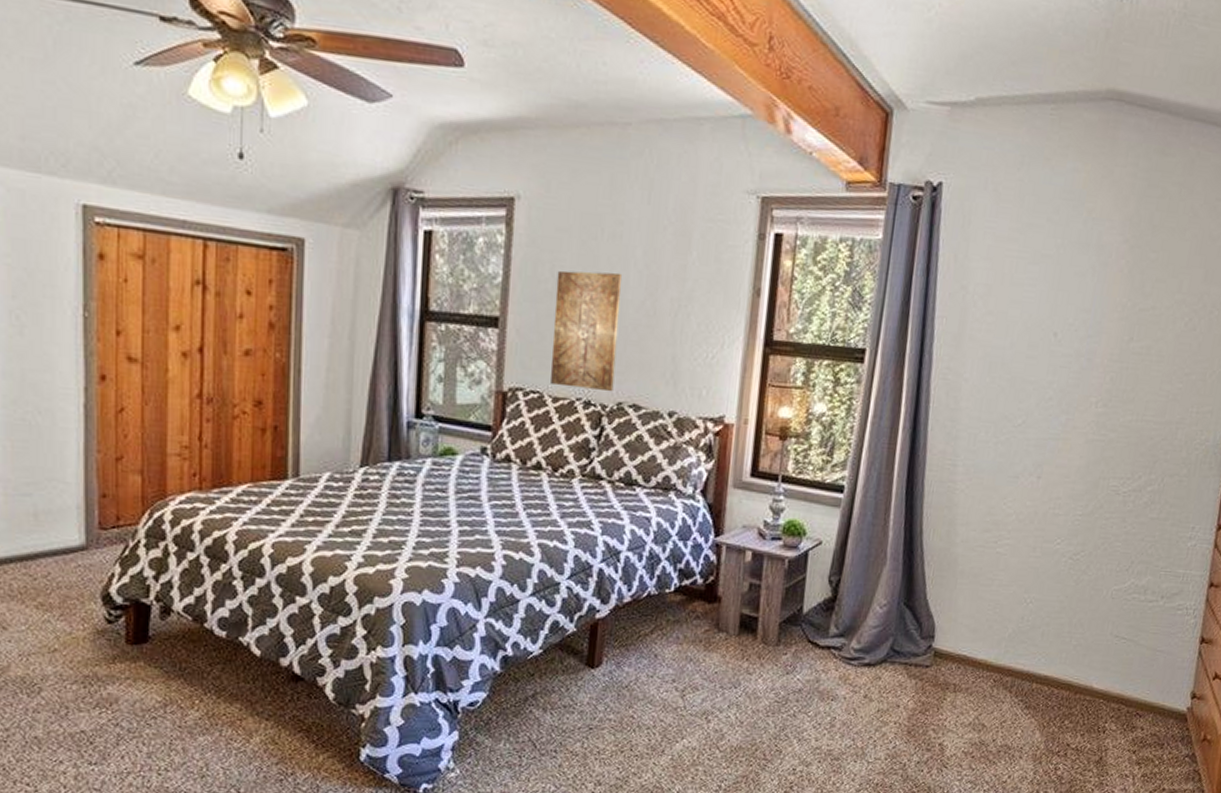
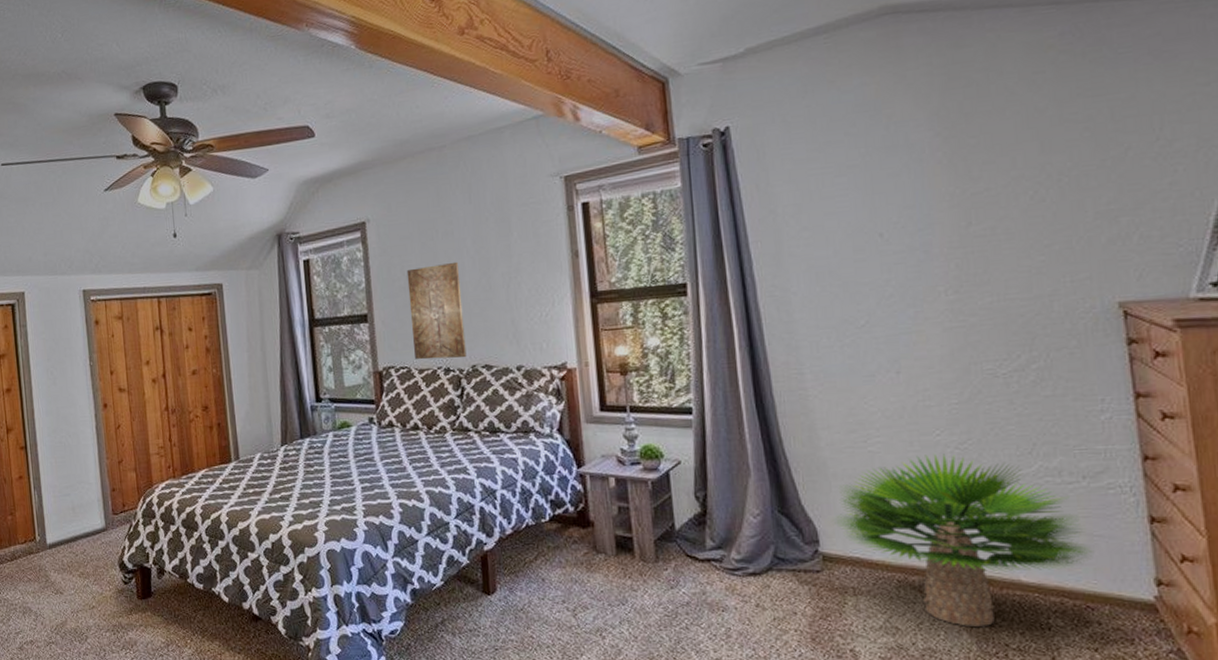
potted plant: none [952,561,1153,727] -> present [834,454,1093,626]

